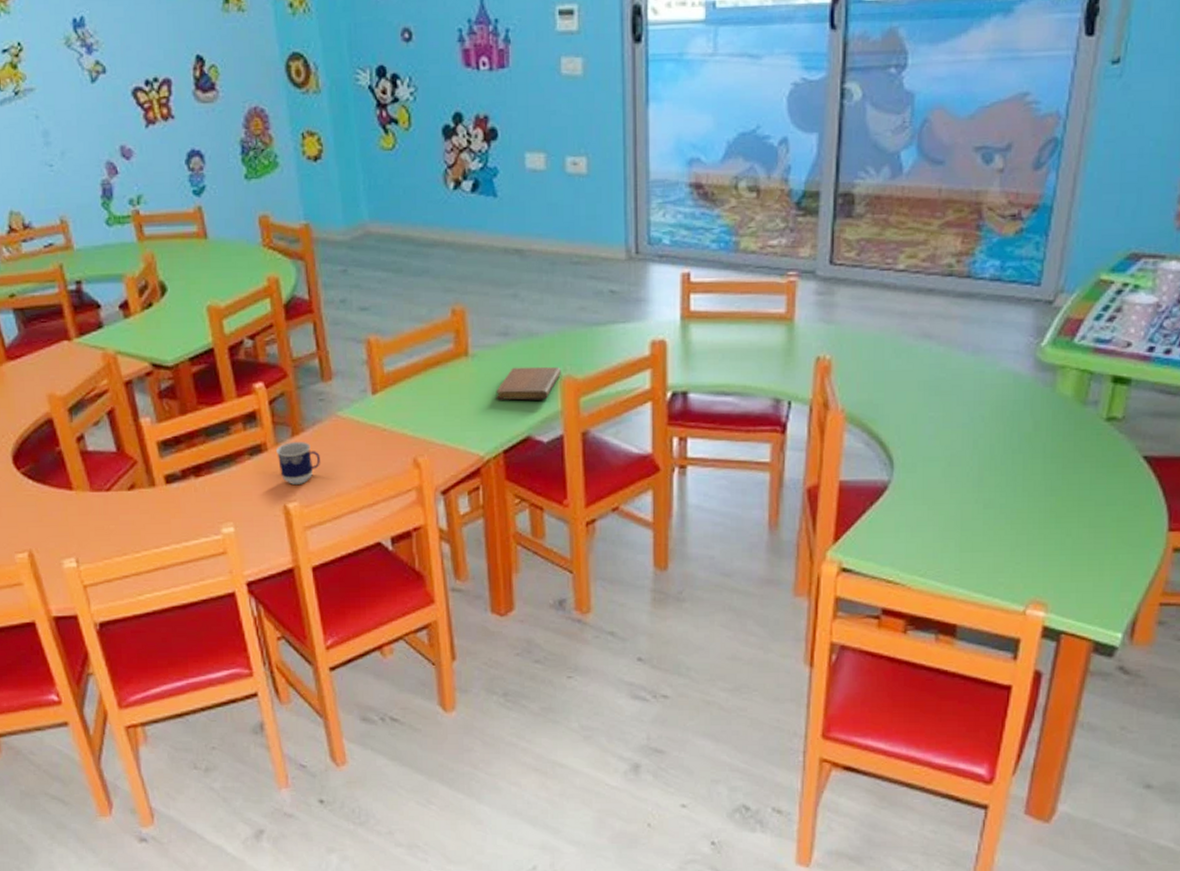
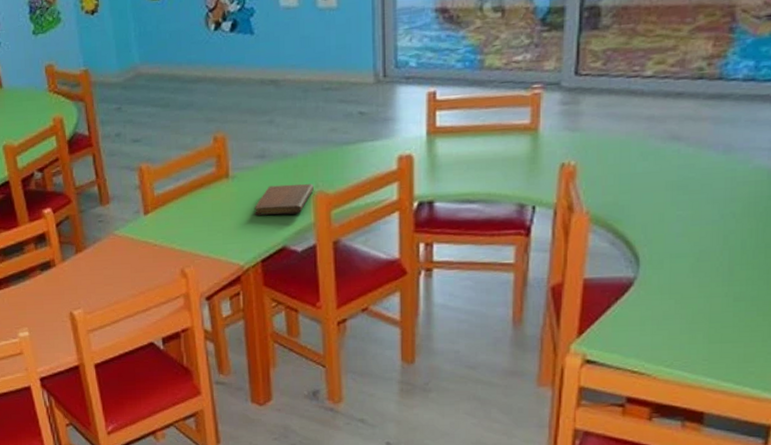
cup: present [275,442,320,484] -> none [62,258,100,295]

